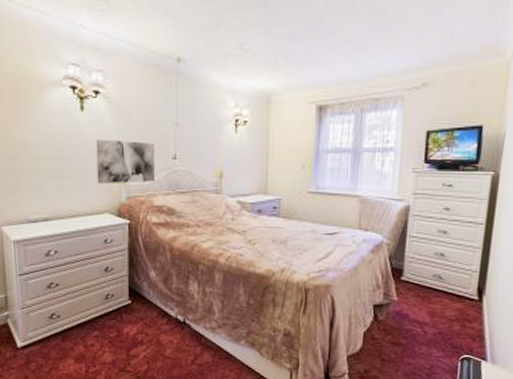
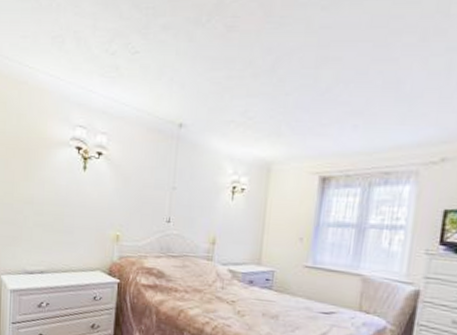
wall art: present [96,139,155,184] -> none [92,198,150,244]

